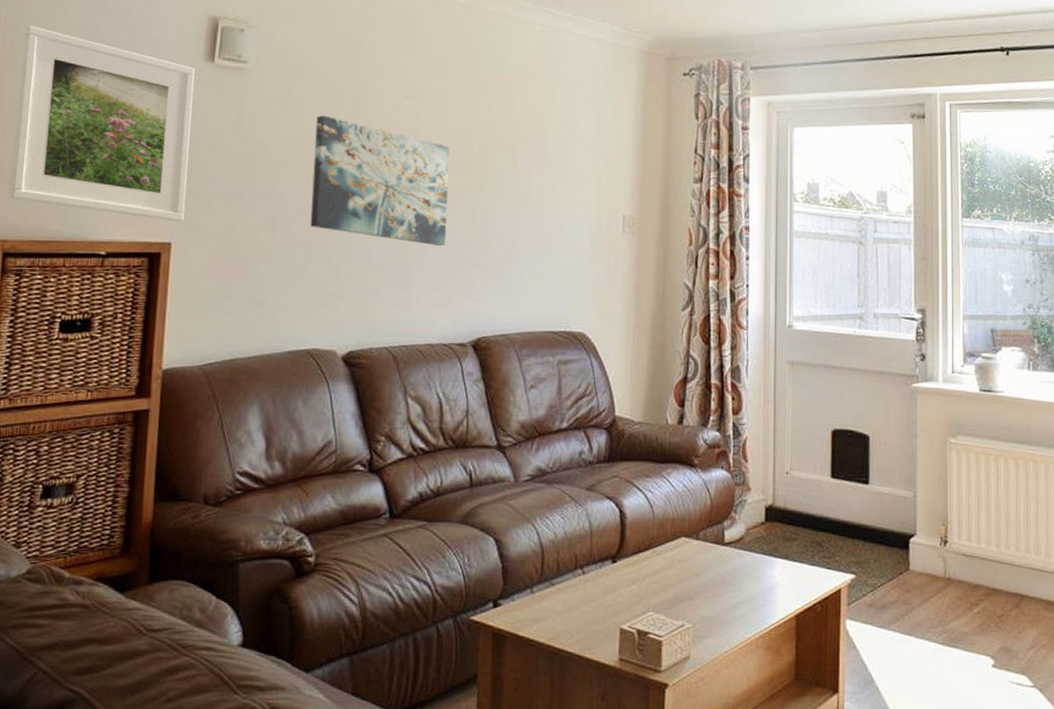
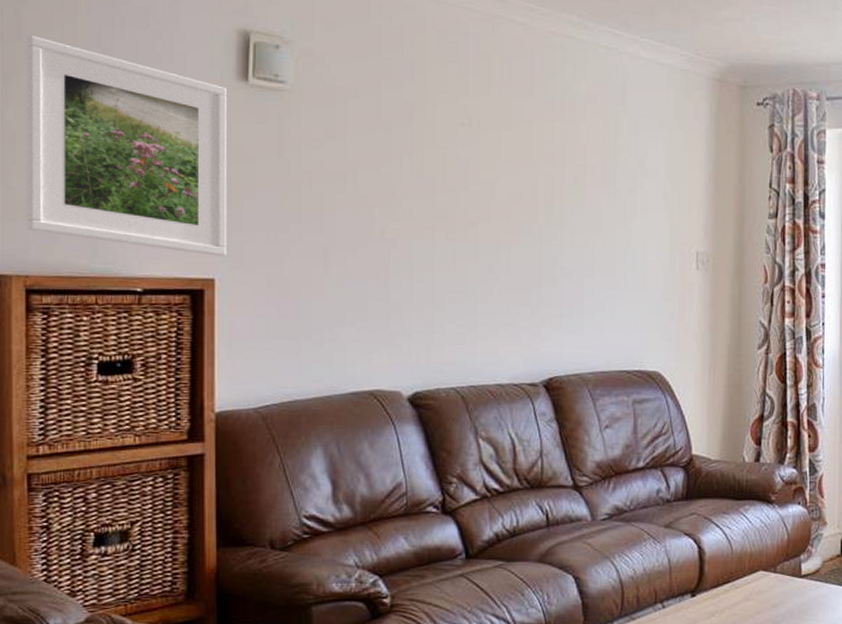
wall art: present [310,115,450,246] -> none [366,142,513,283]

